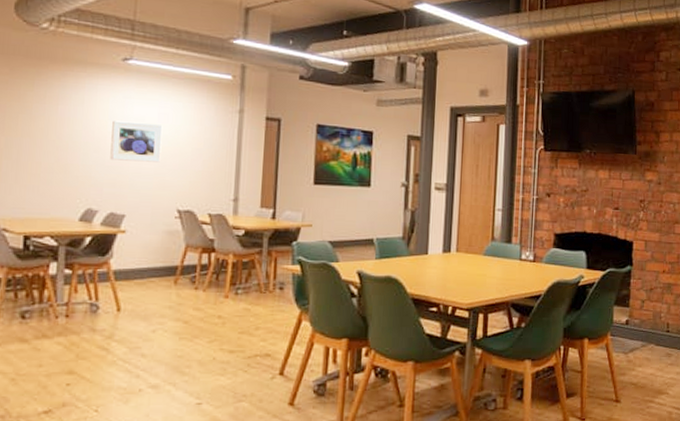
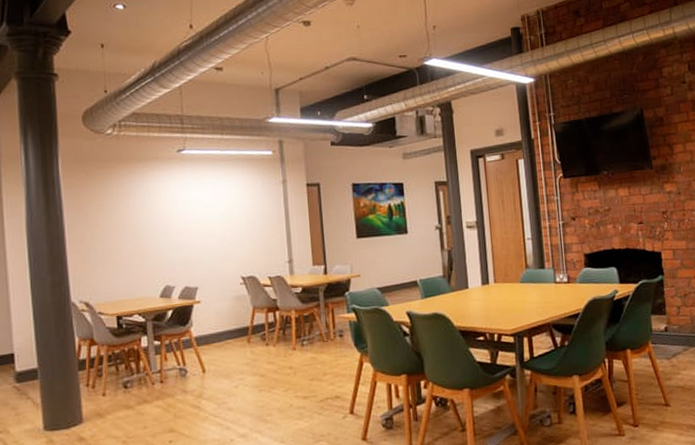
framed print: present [110,120,163,163] -> none [176,204,221,241]

